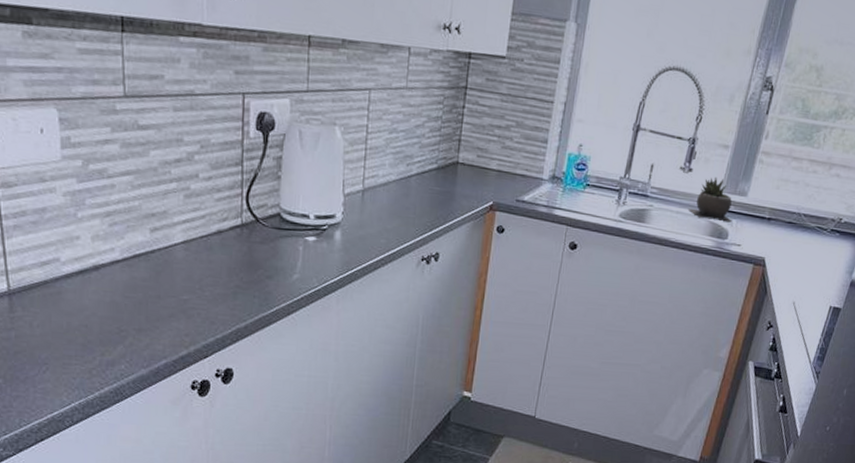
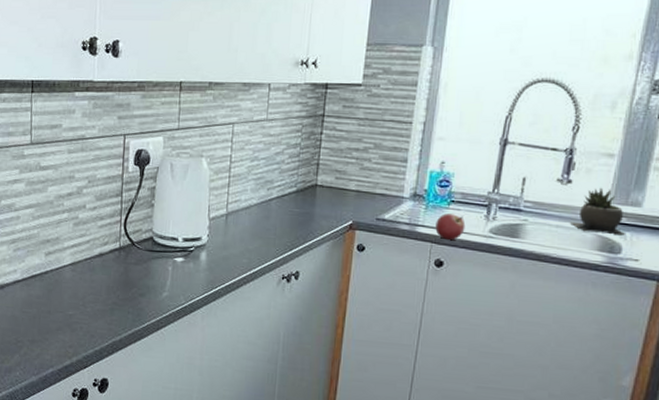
fruit: none [571,197,599,224] -> present [435,213,466,241]

